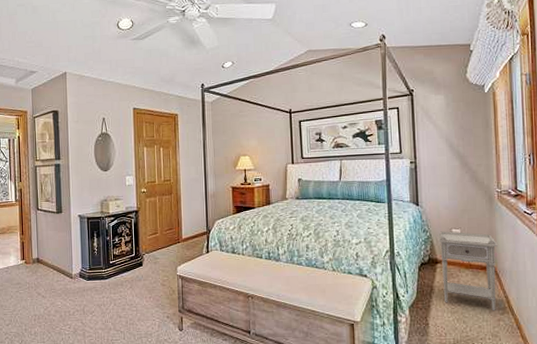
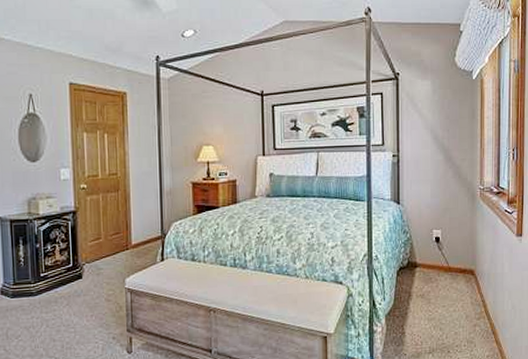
nightstand: present [437,231,498,311] -> none [418,232,478,317]

